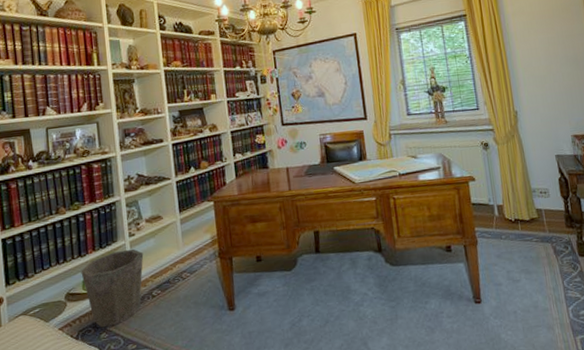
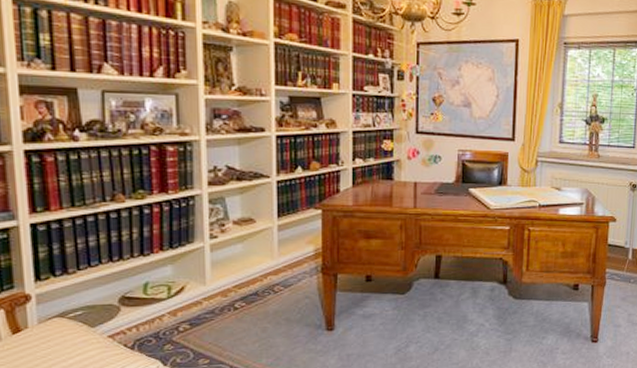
waste bin: present [81,249,144,328] -> none [142,253,227,339]

